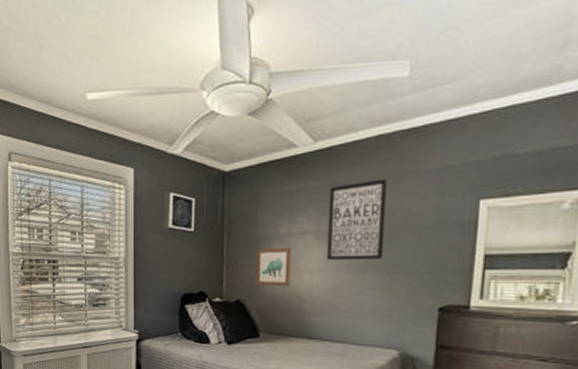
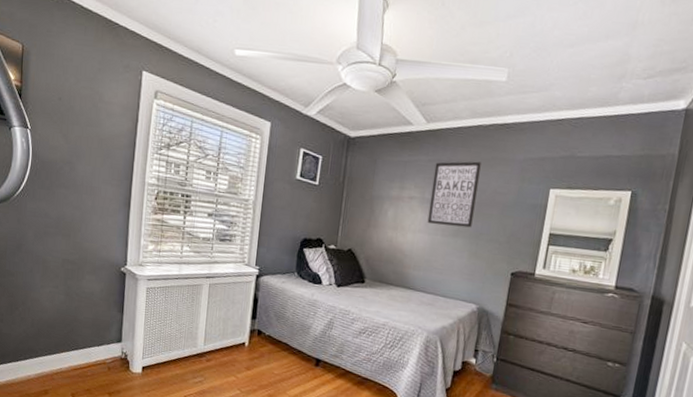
wall art: present [256,248,291,287] -> none [367,206,399,243]

